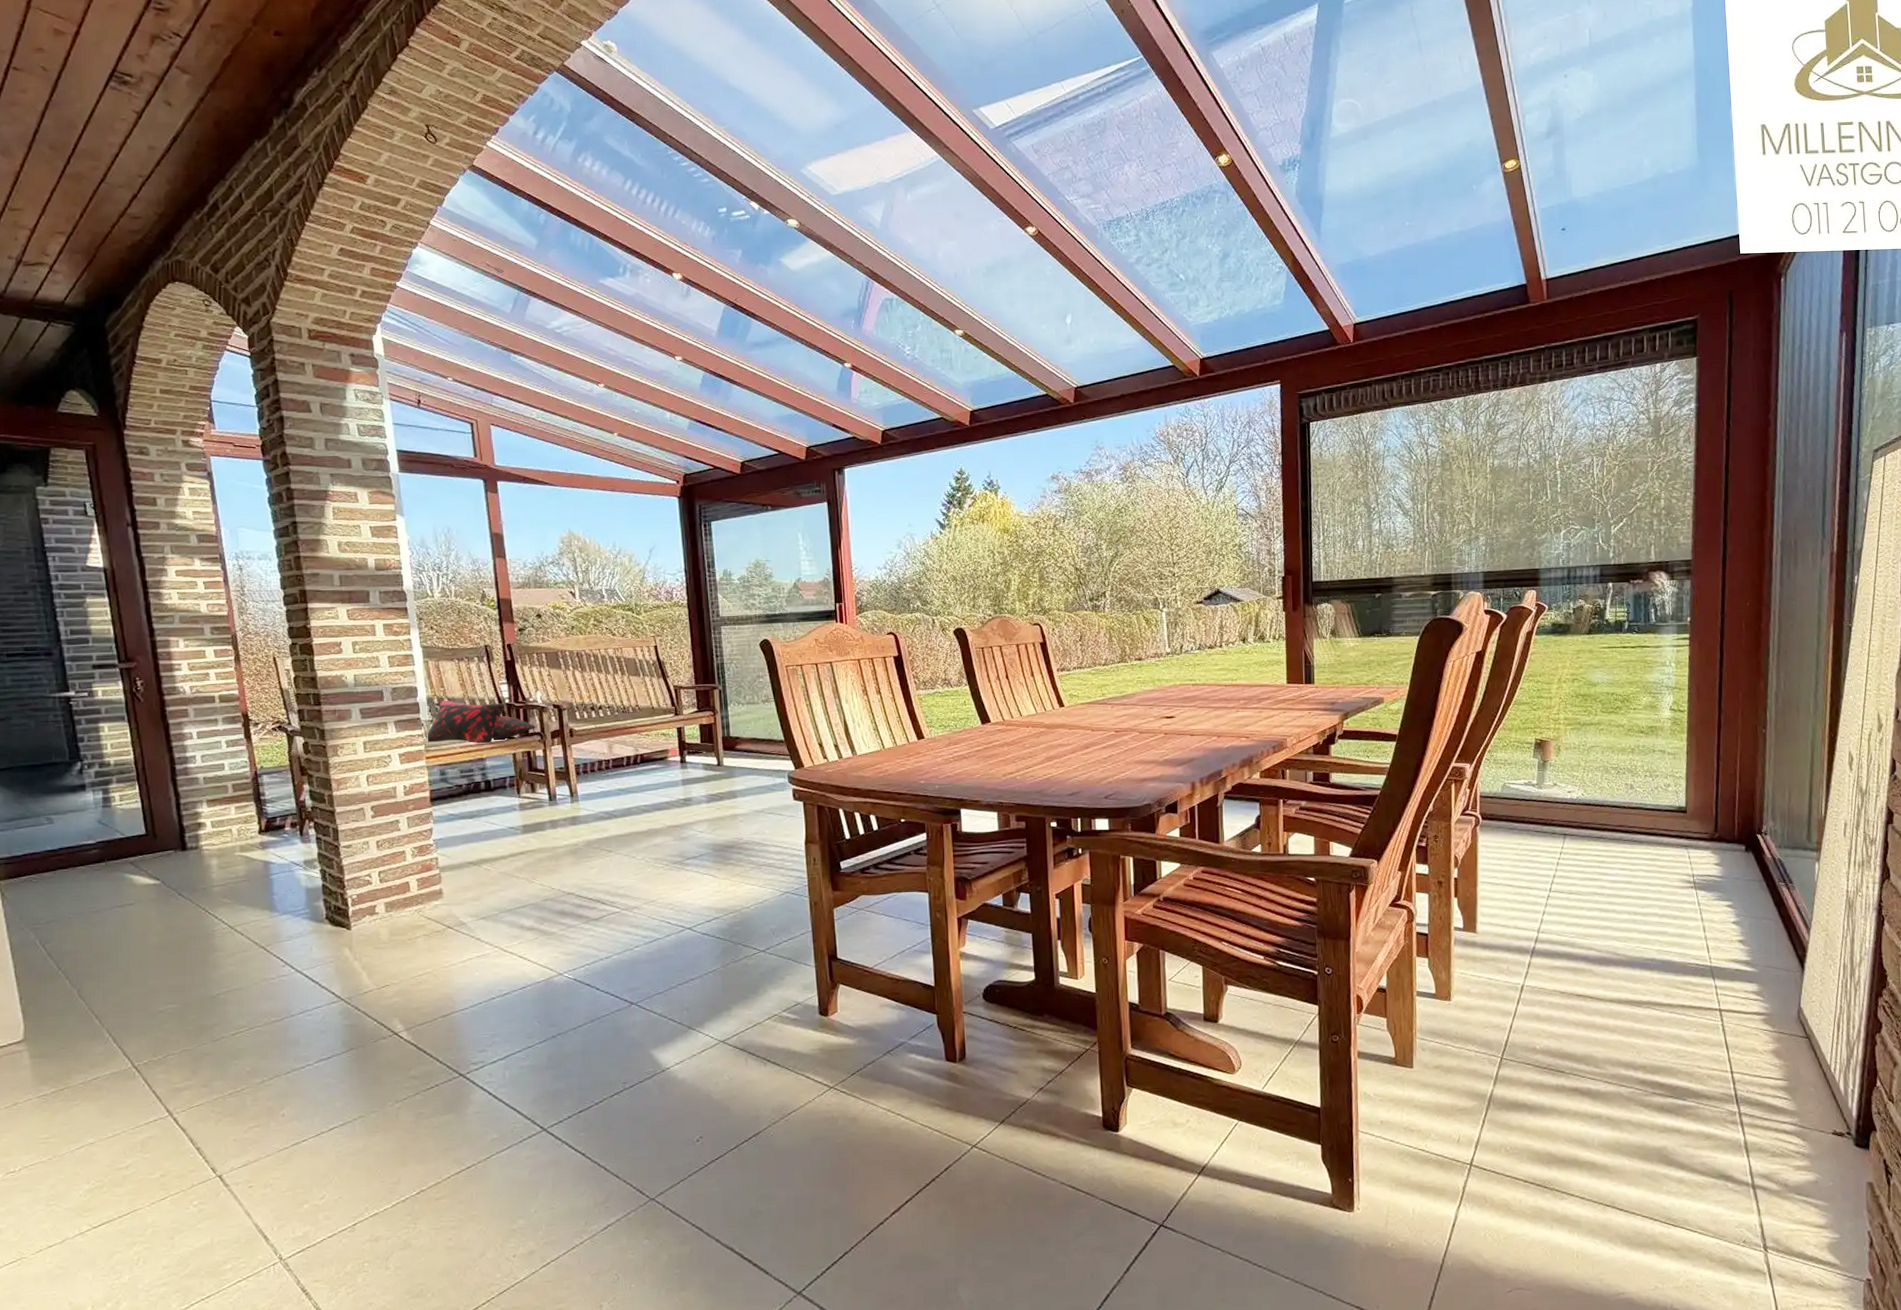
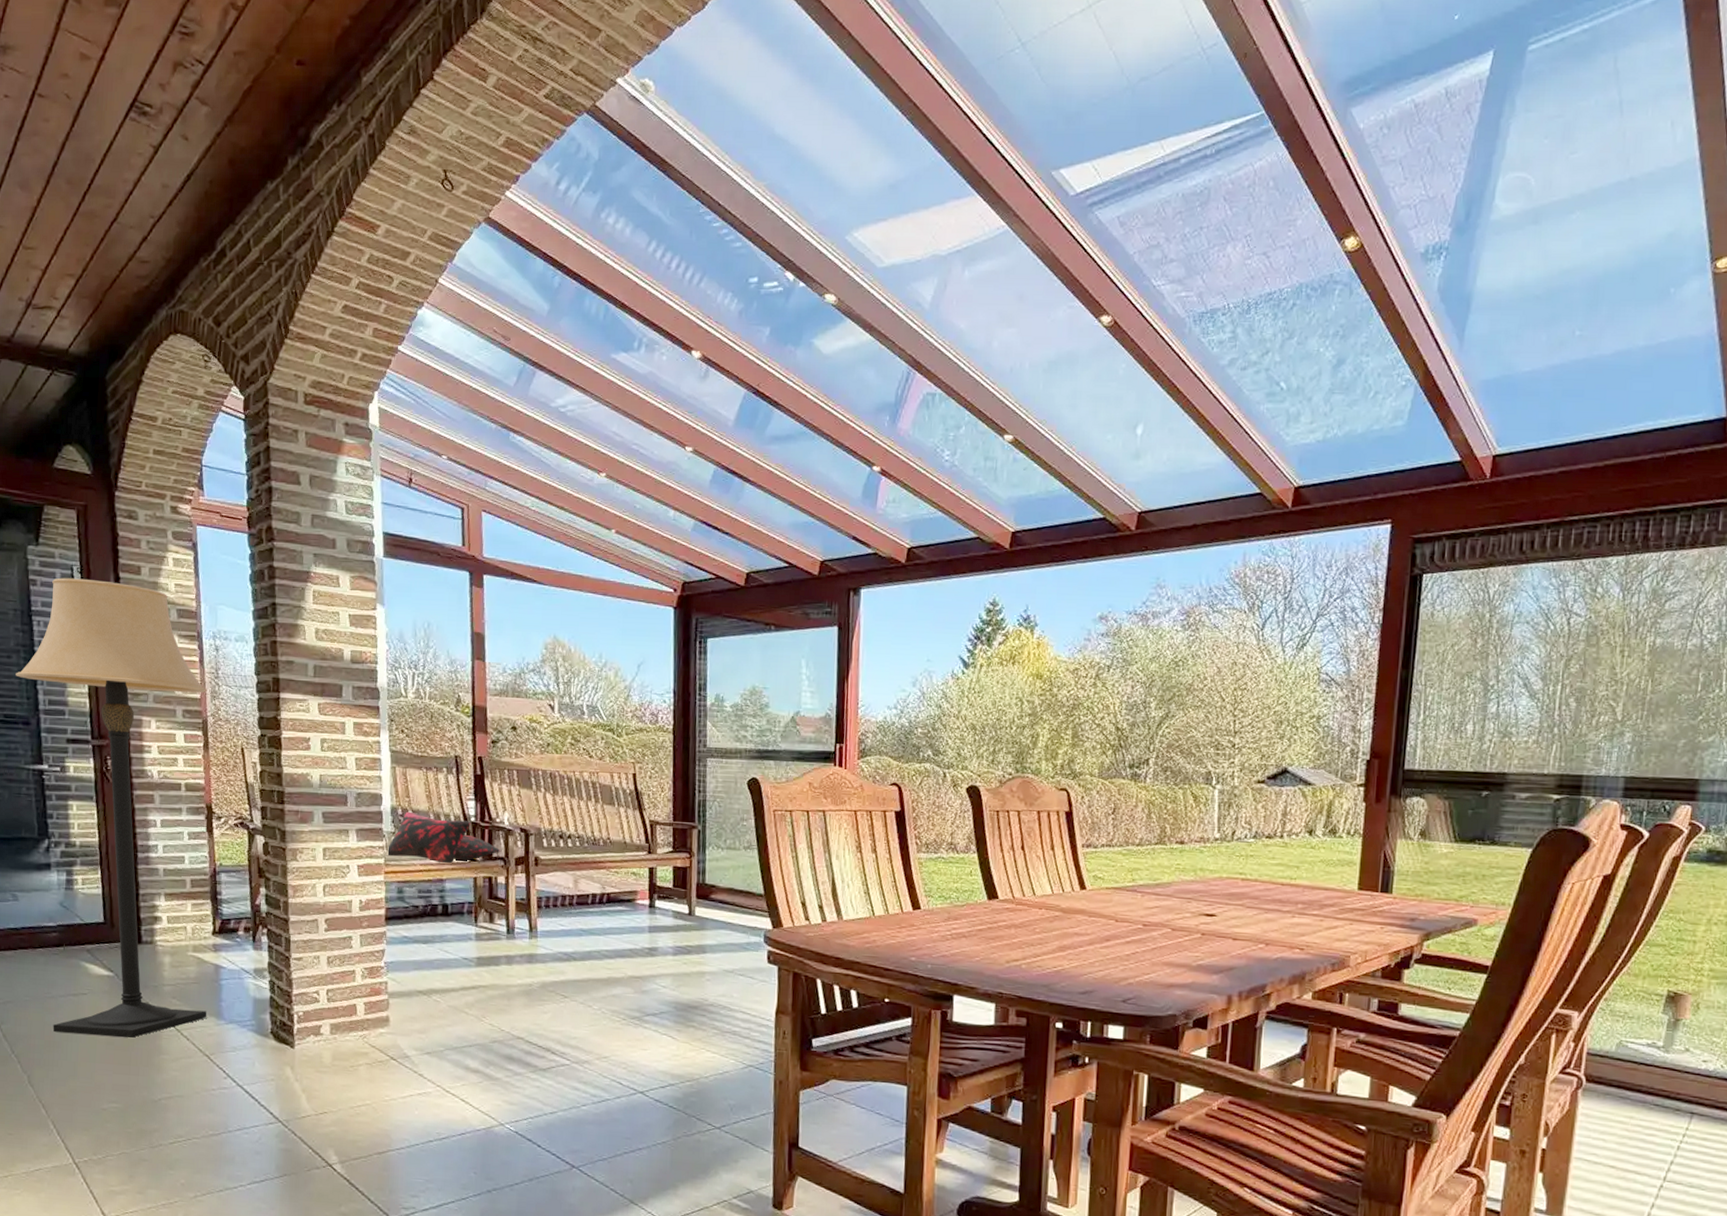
lamp: none [33,513,260,945] -> present [16,577,208,1038]

